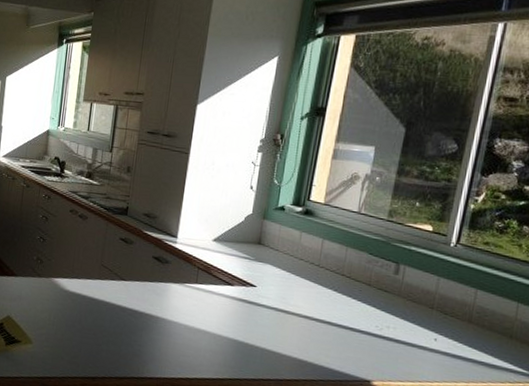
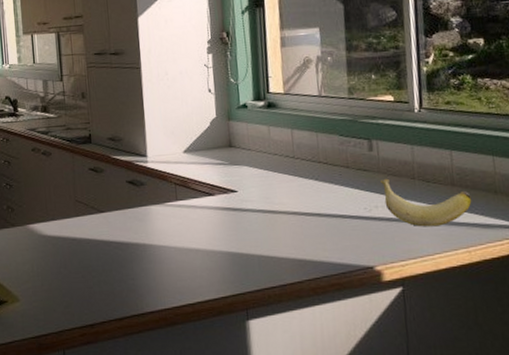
banana: none [397,302,486,357] -> present [379,178,472,227]

